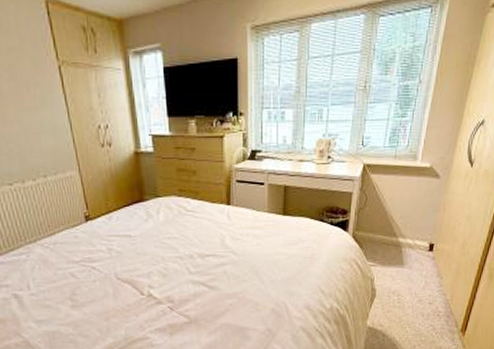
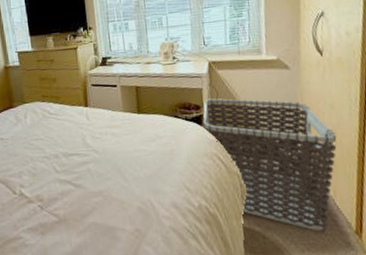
clothes hamper: none [346,203,466,330] -> present [203,98,337,231]

